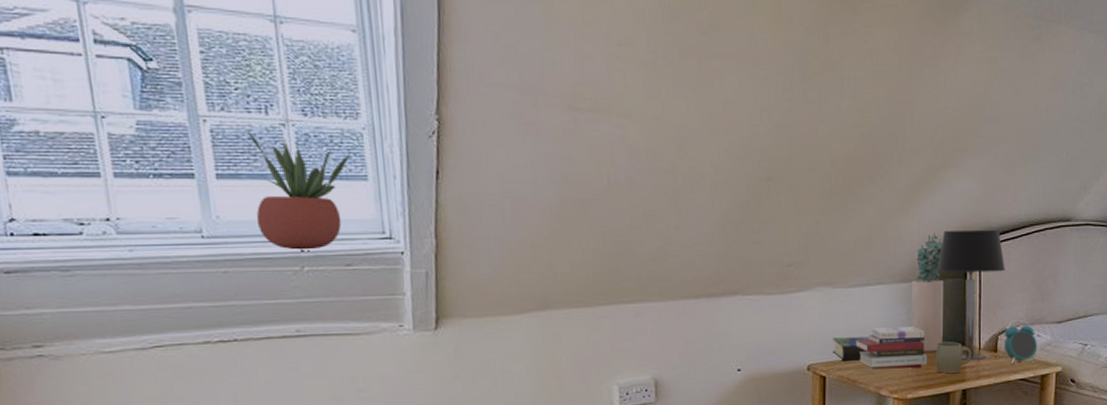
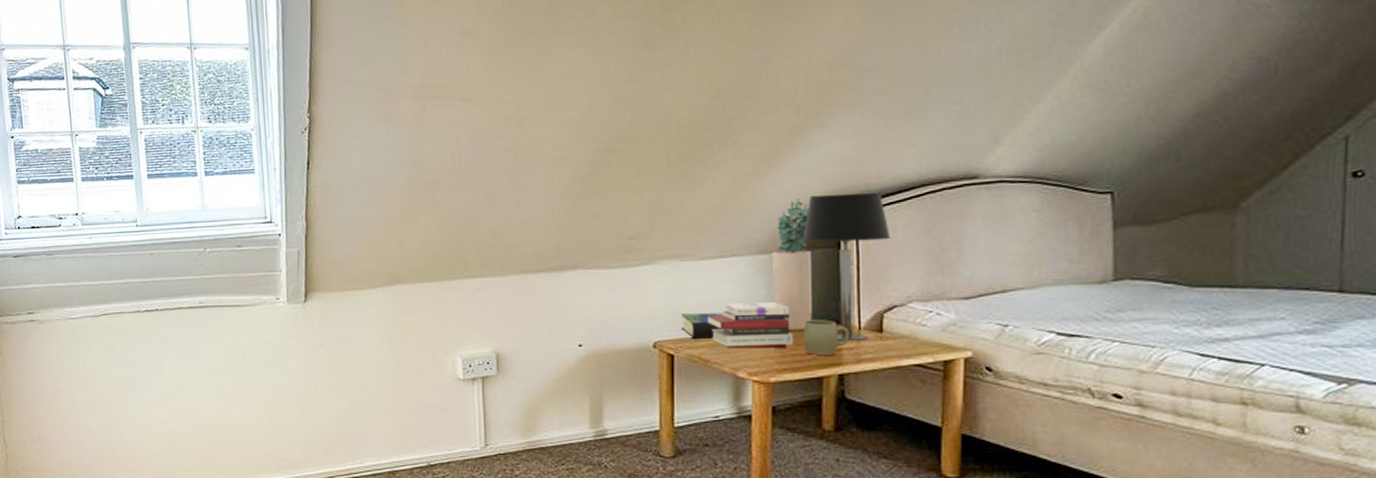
potted plant: present [248,131,351,250] -> none [170,139,243,235]
alarm clock: present [1004,320,1038,365] -> none [891,295,938,347]

